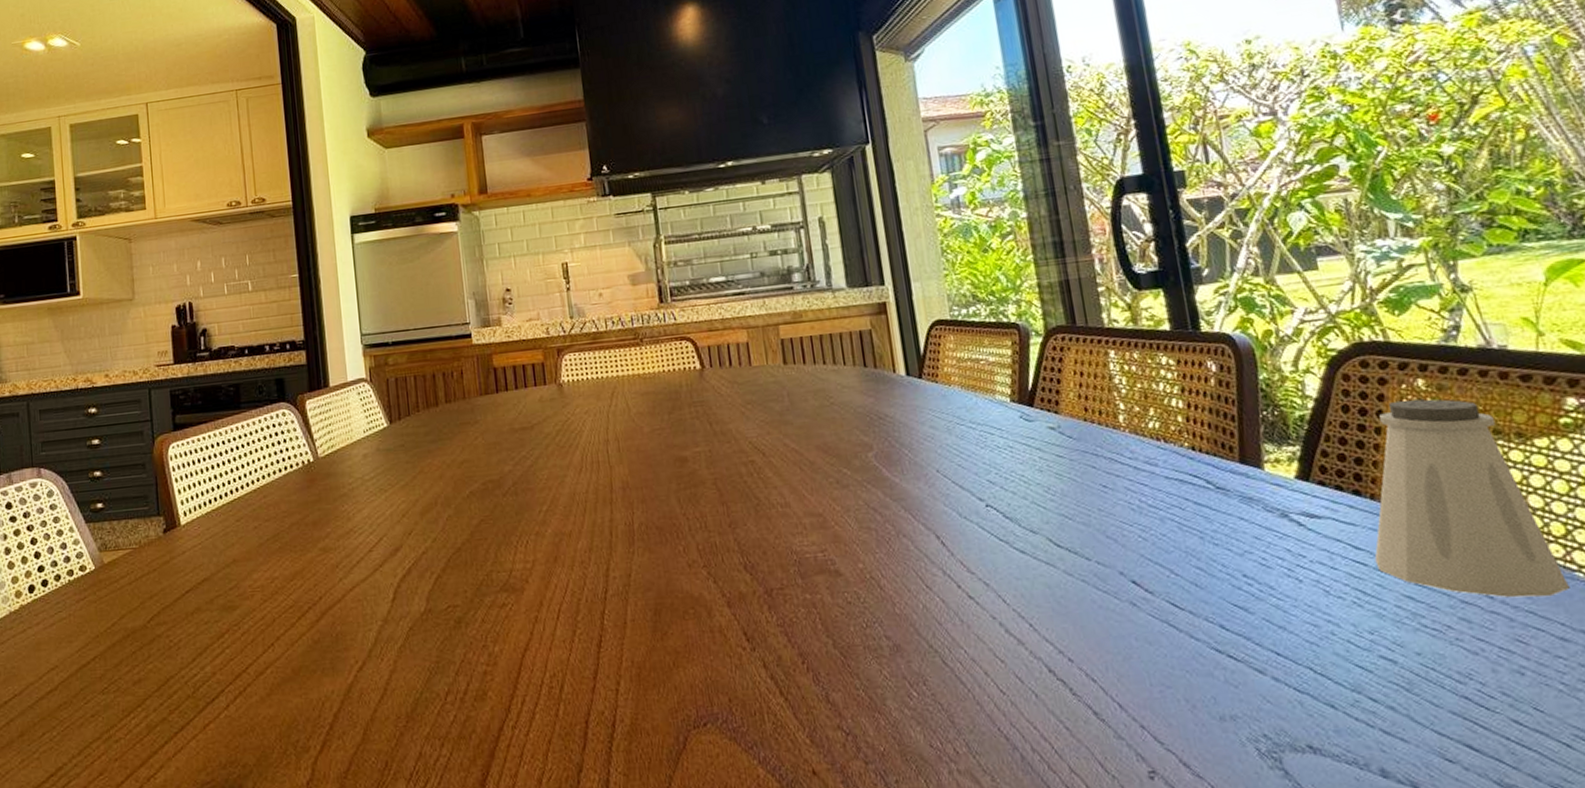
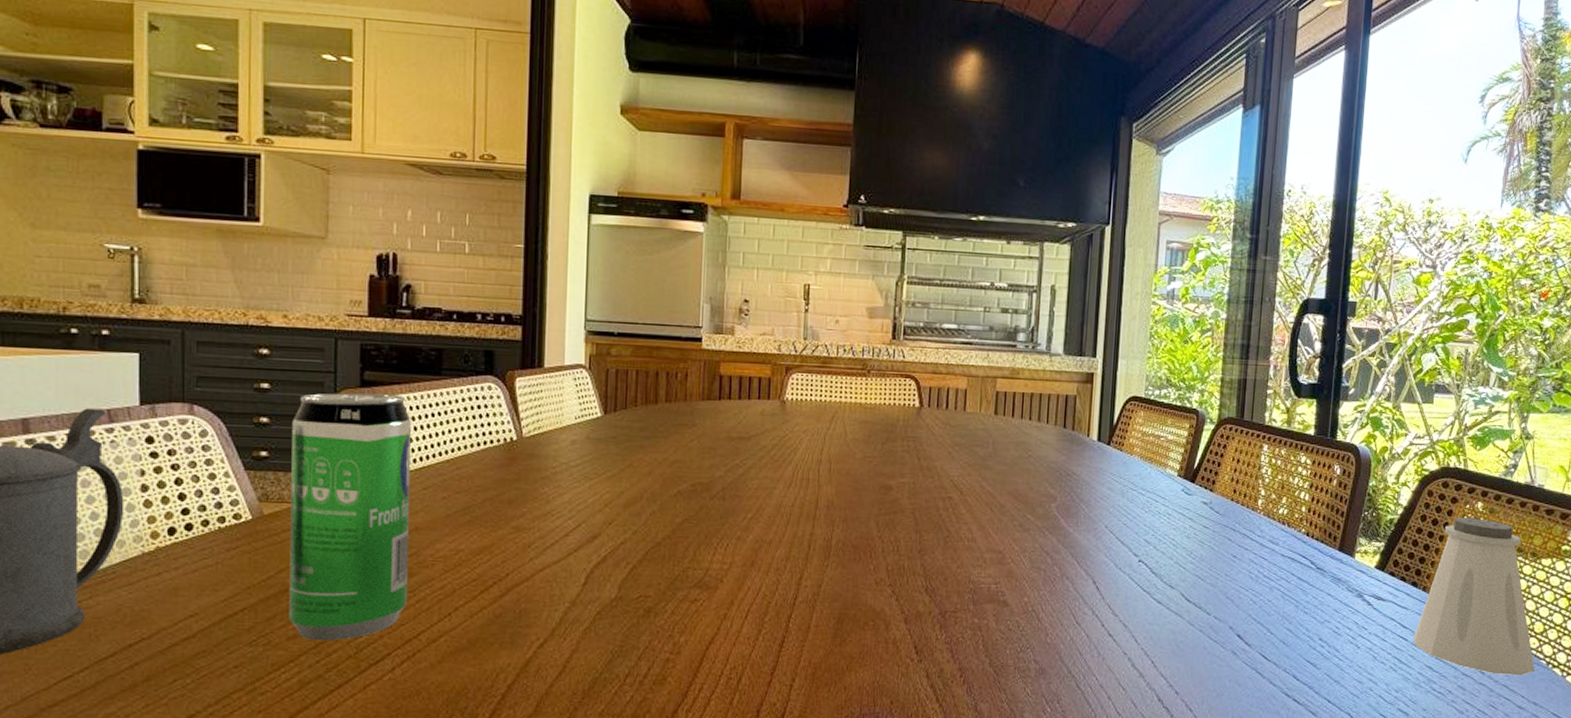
beverage can: none [120,433,234,684] -> present [289,393,411,641]

